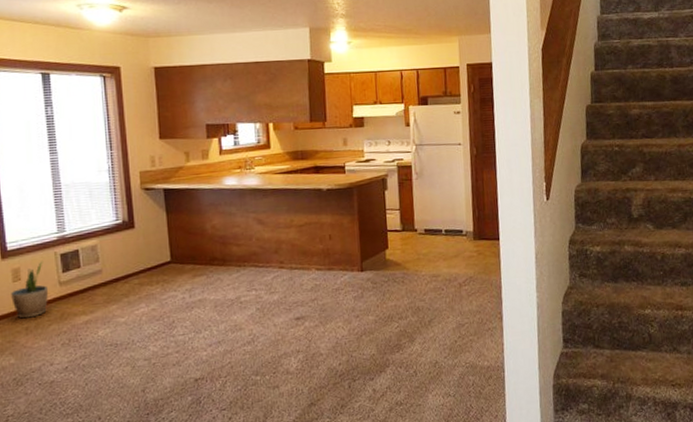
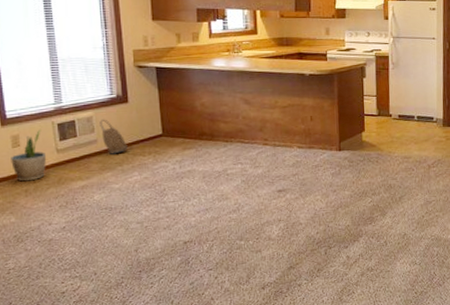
basket: none [104,247,134,285] -> present [99,119,128,154]

